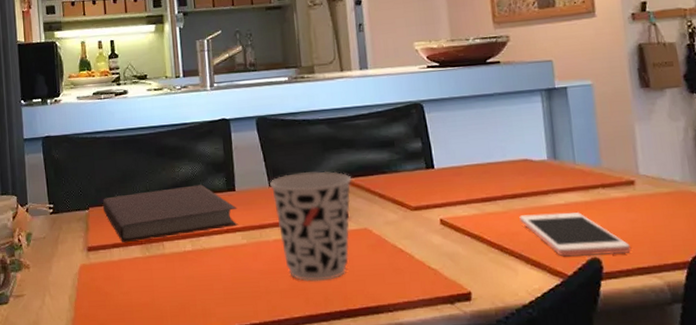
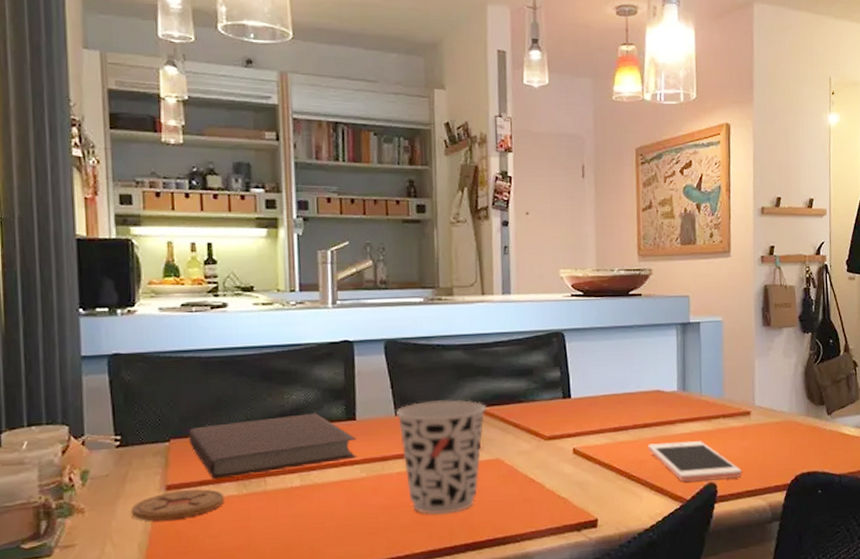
coaster: none [62,251,132,278] -> present [130,489,225,521]

